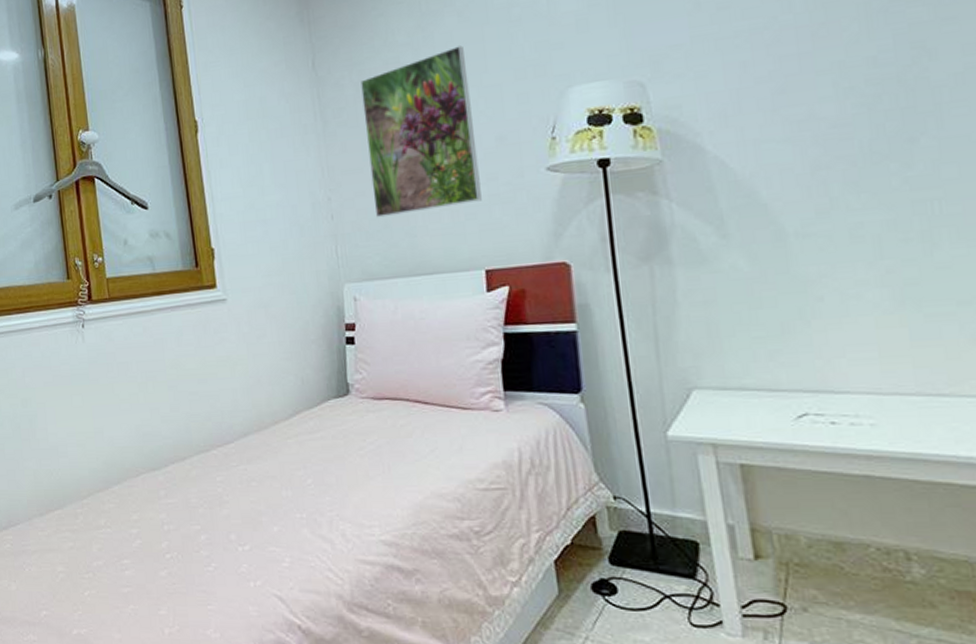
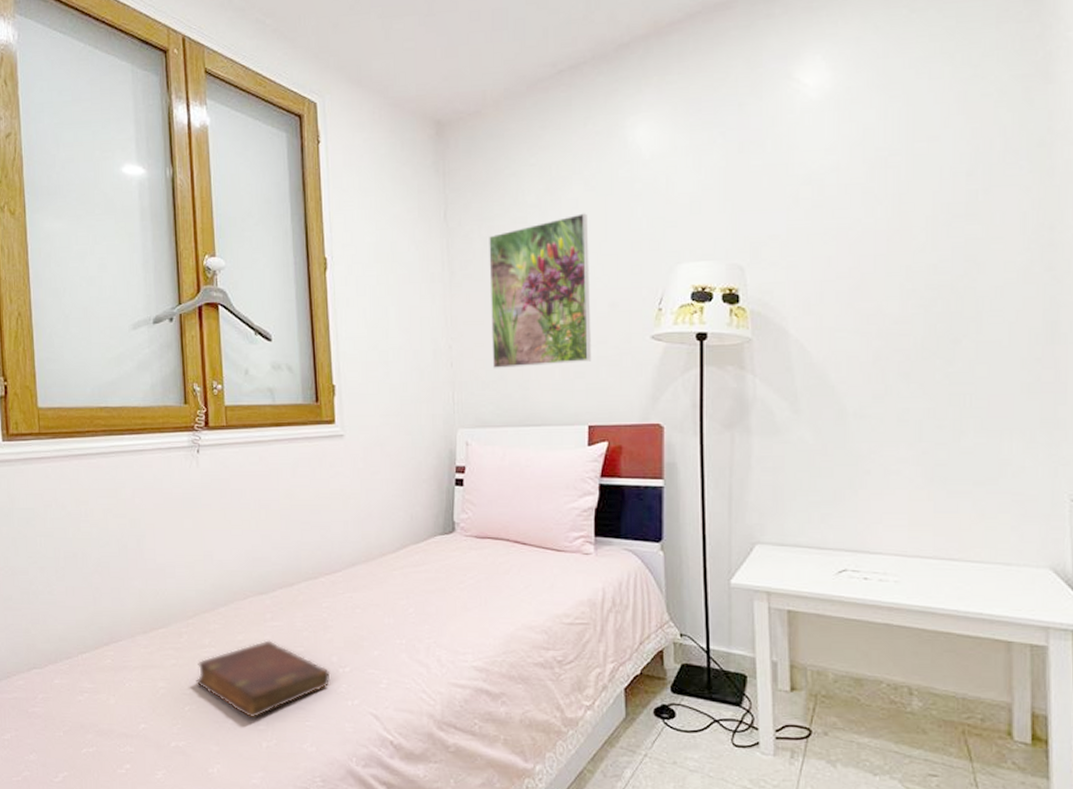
diary: none [94,519,231,603] -> present [196,640,331,719]

